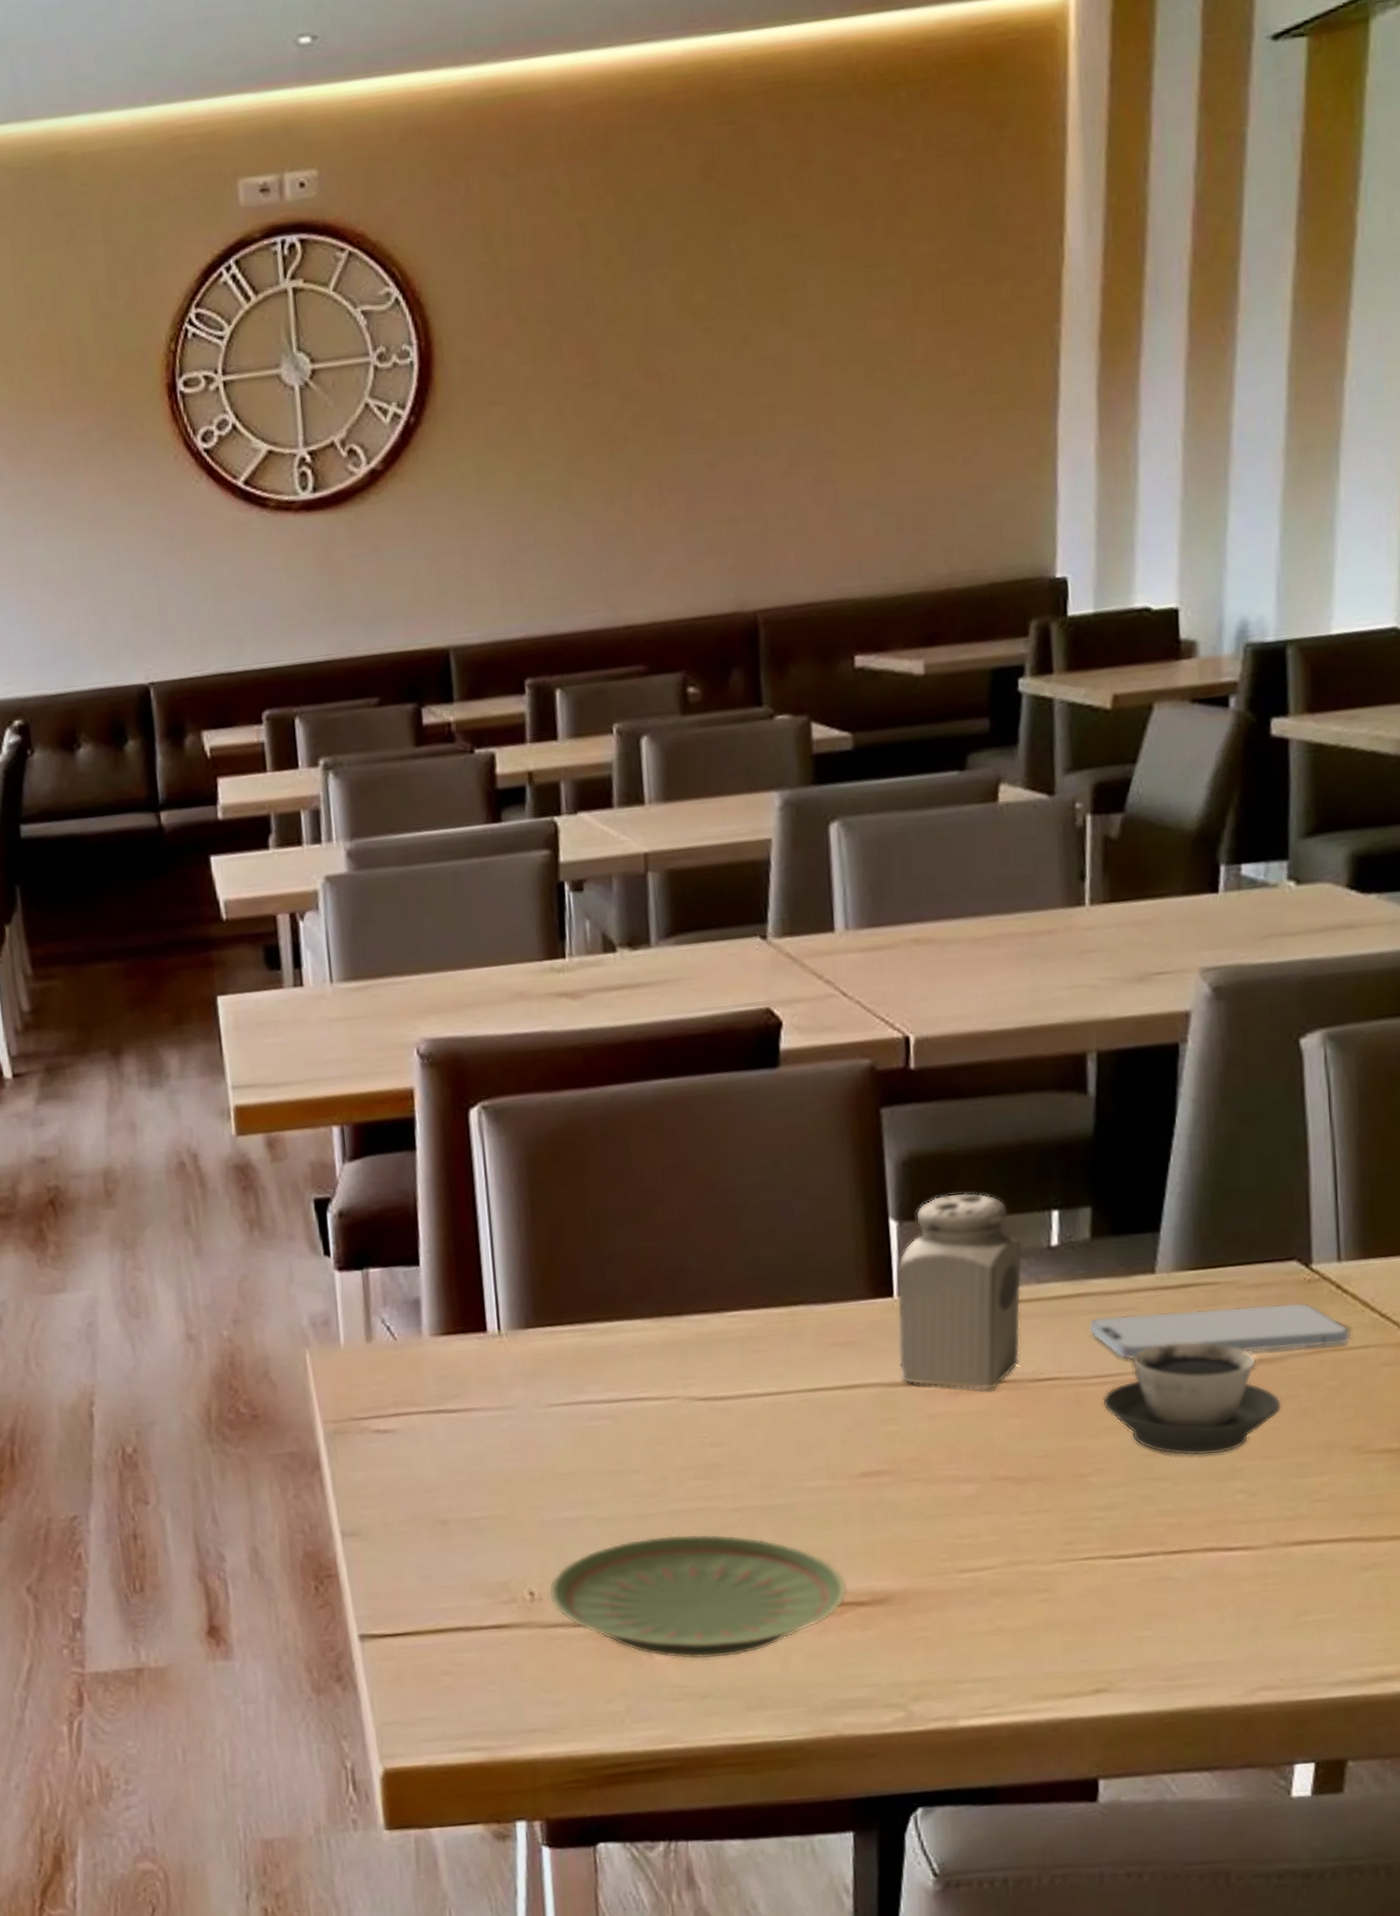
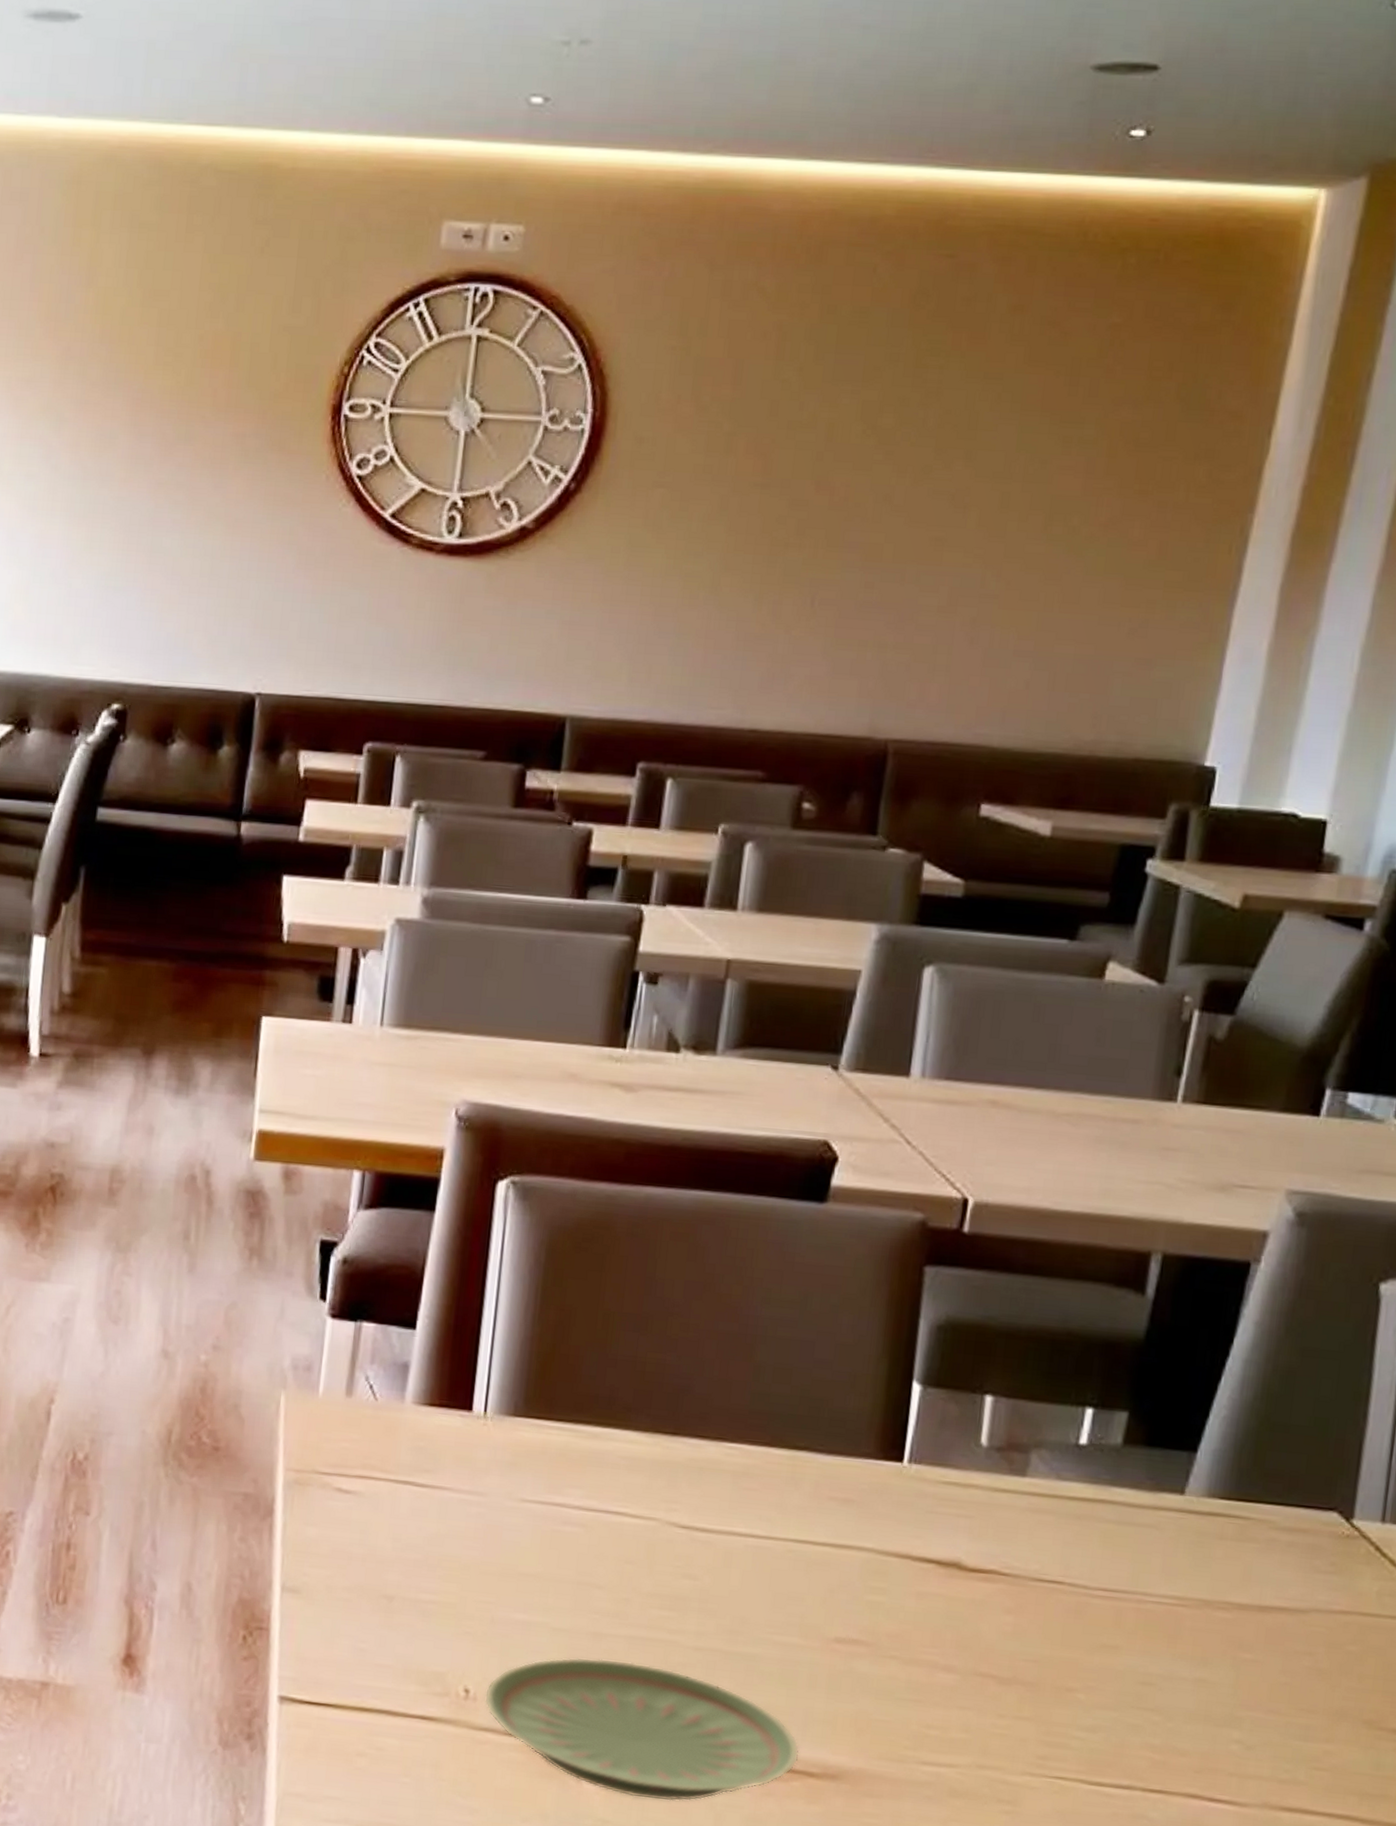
salt shaker: present [897,1192,1023,1390] -> none [895,1368,1049,1580]
smartphone: present [1088,1302,1351,1360] -> none [1103,1527,1383,1611]
cup: present [1102,1342,1283,1456] -> none [1104,1570,1297,1698]

